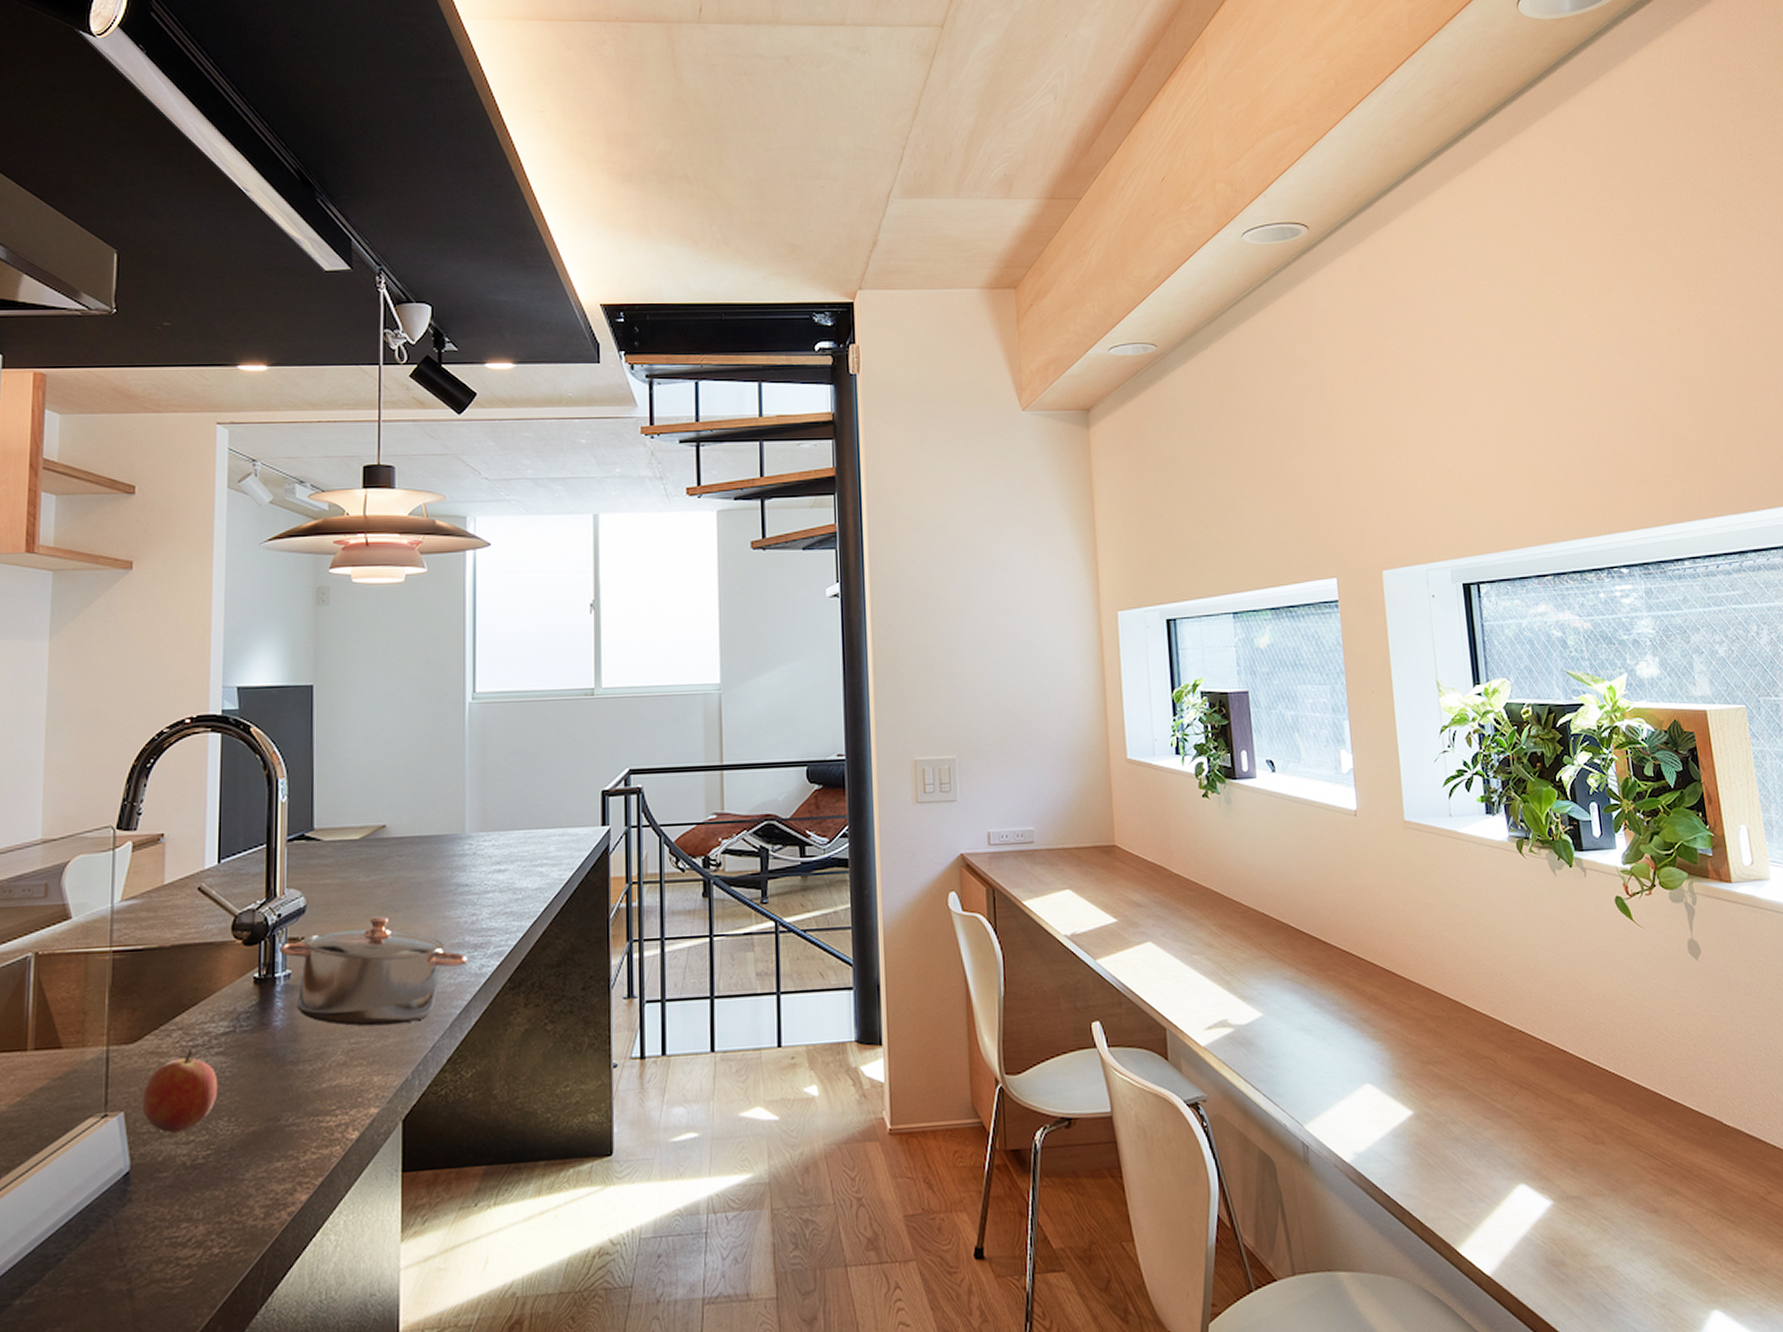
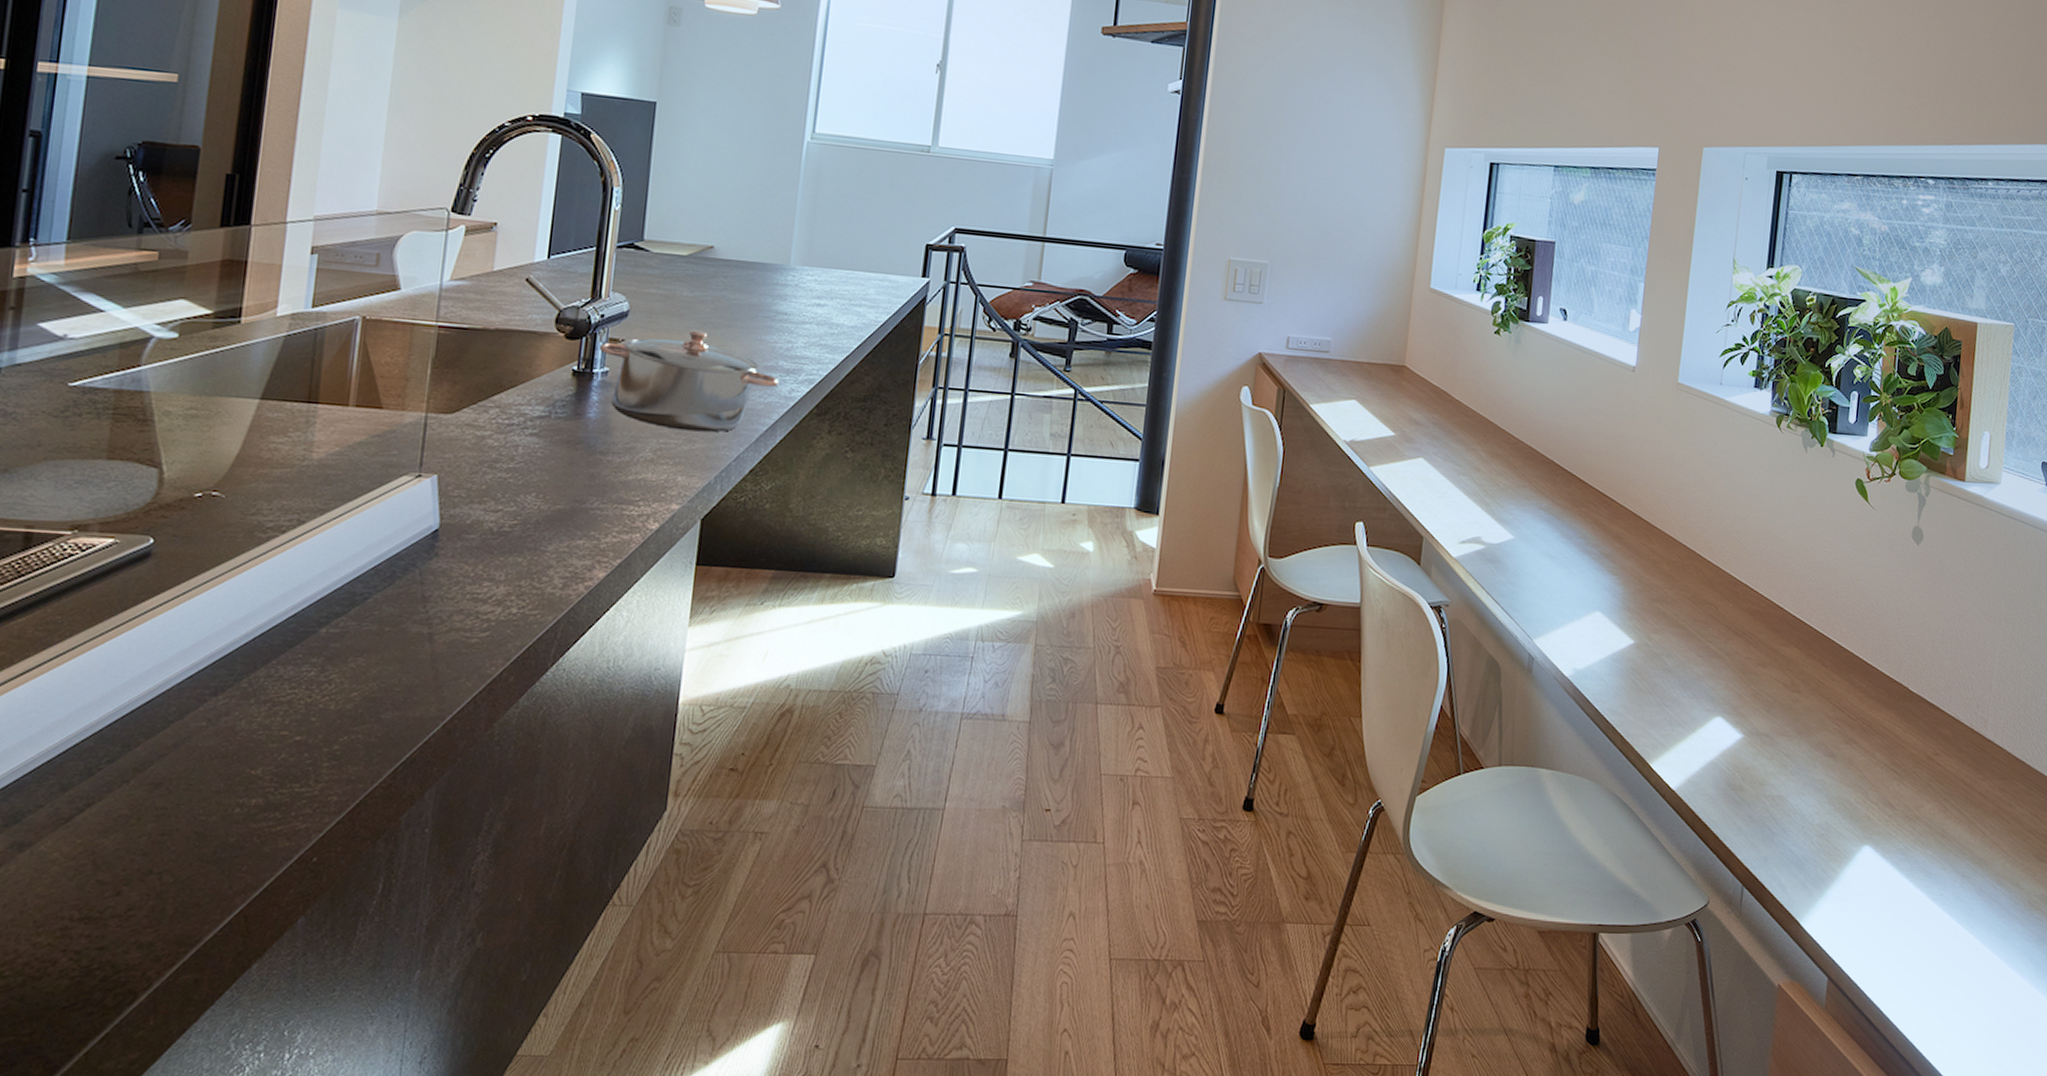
fruit: present [141,1049,218,1133] -> none [454,426,530,501]

